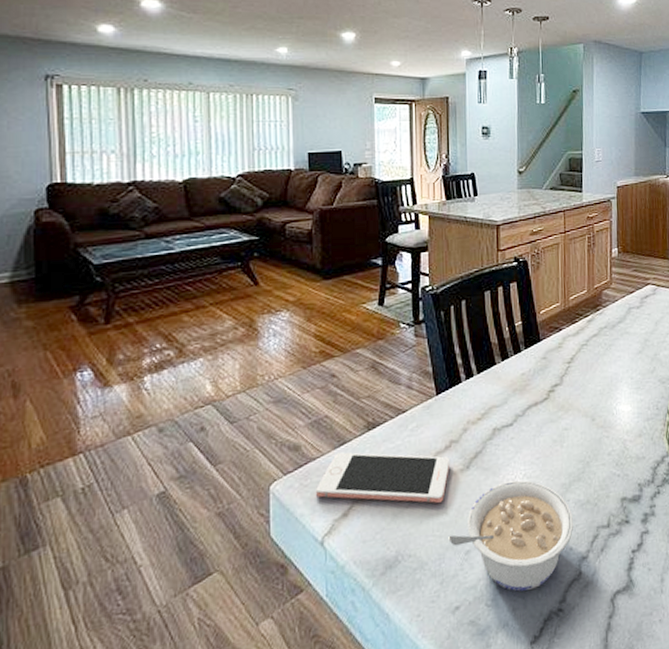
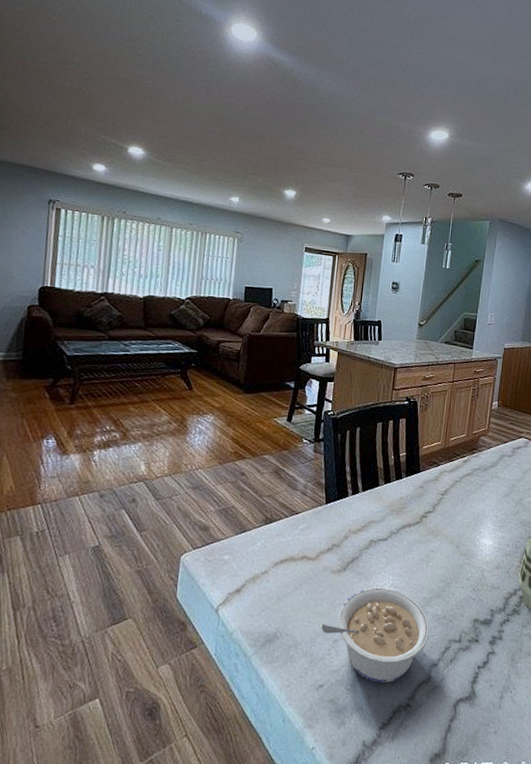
cell phone: present [316,452,451,504] -> none [217,538,331,596]

